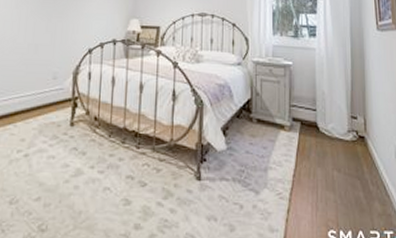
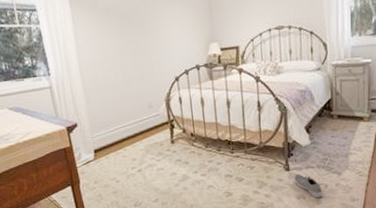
sneaker: none [205,185,237,222] -> present [293,173,323,198]

